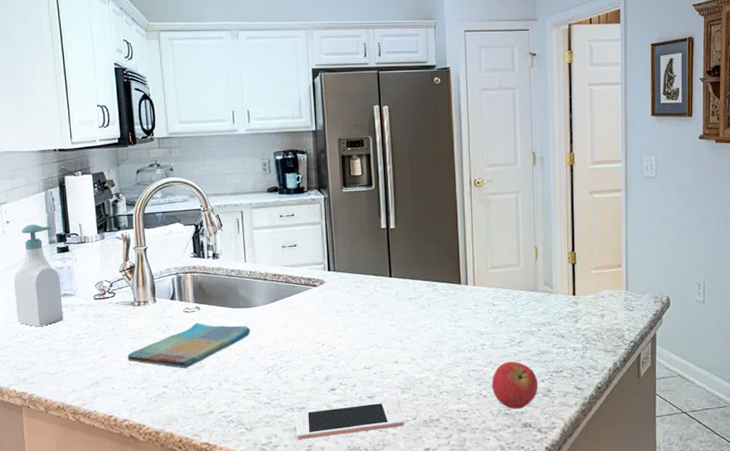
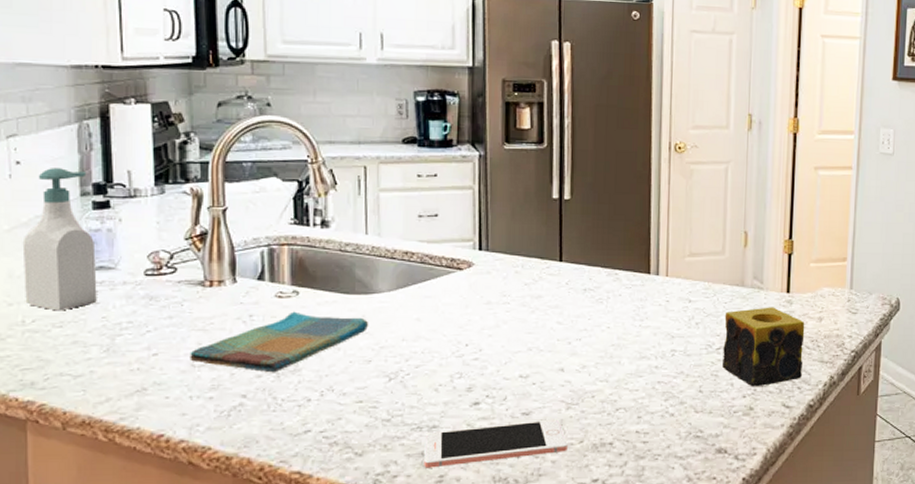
fruit: present [491,361,538,410] -> none [681,372,738,432]
candle: none [523,307,590,373] -> present [722,307,805,387]

